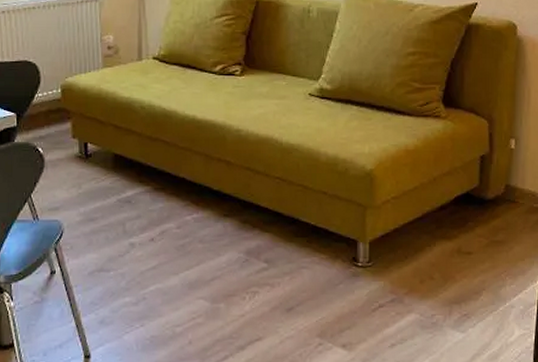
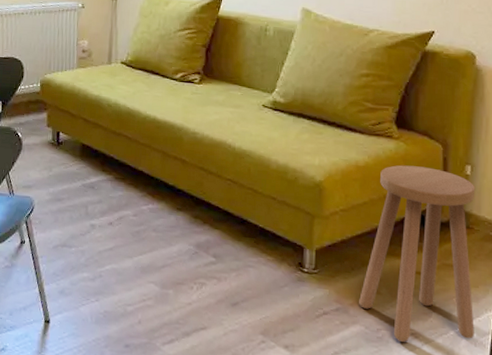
stool: none [413,145,522,324] -> present [359,165,476,342]

